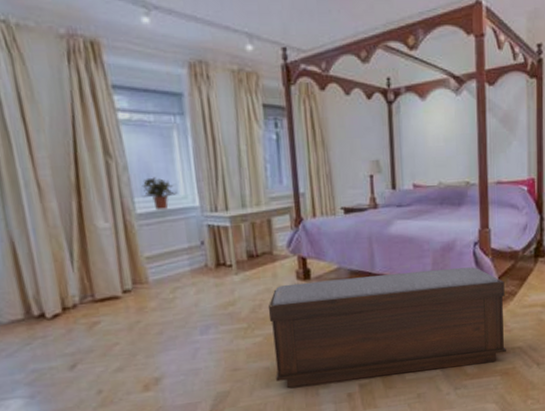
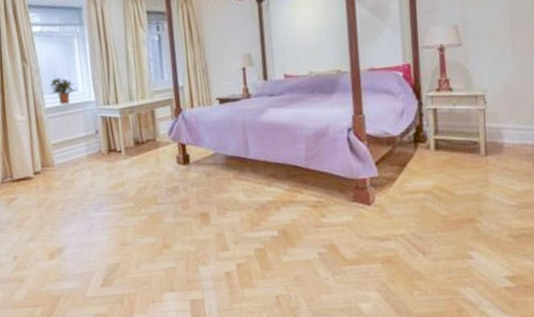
bench: present [268,267,506,389] -> none [152,152,387,265]

